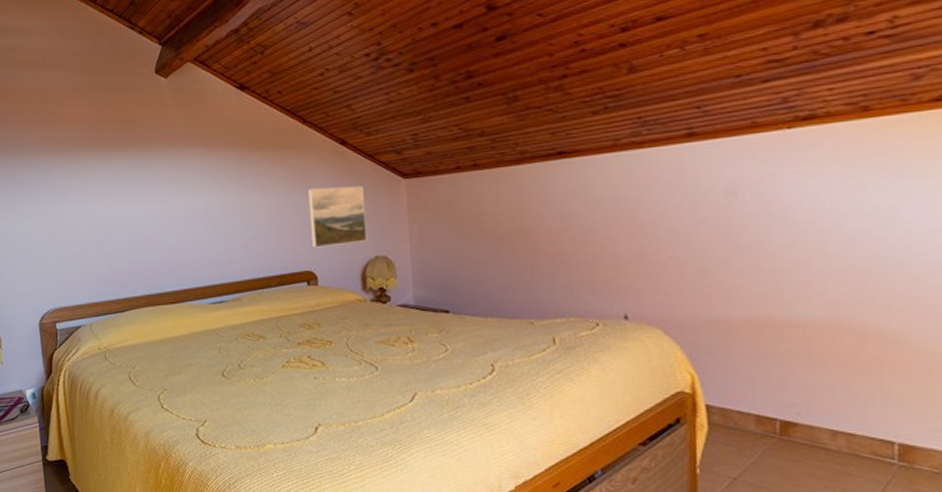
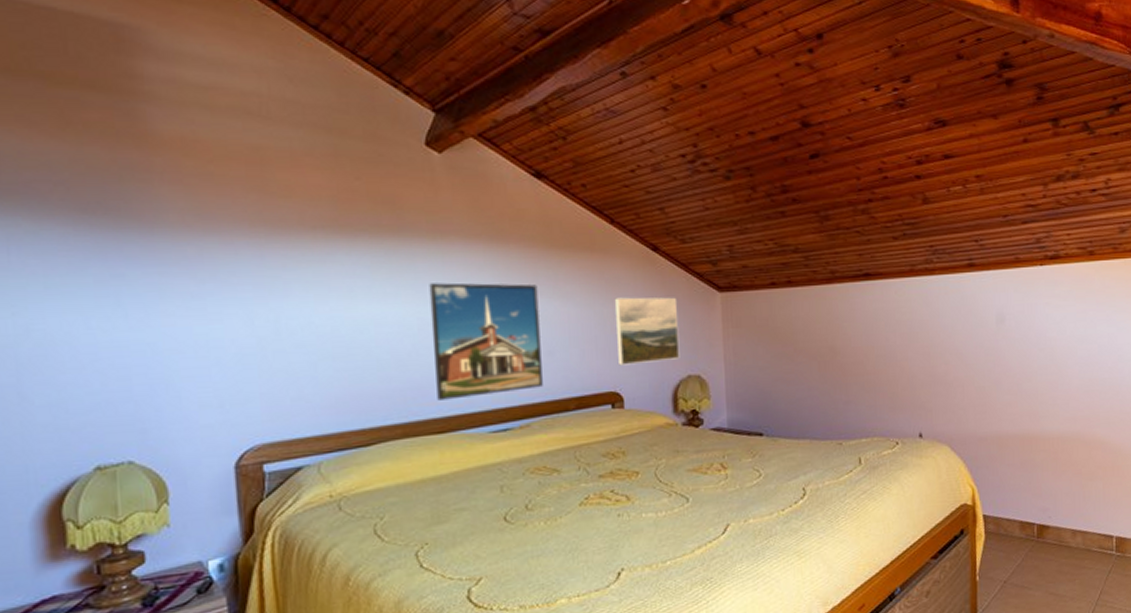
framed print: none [161,181,250,278] -> present [429,282,543,401]

